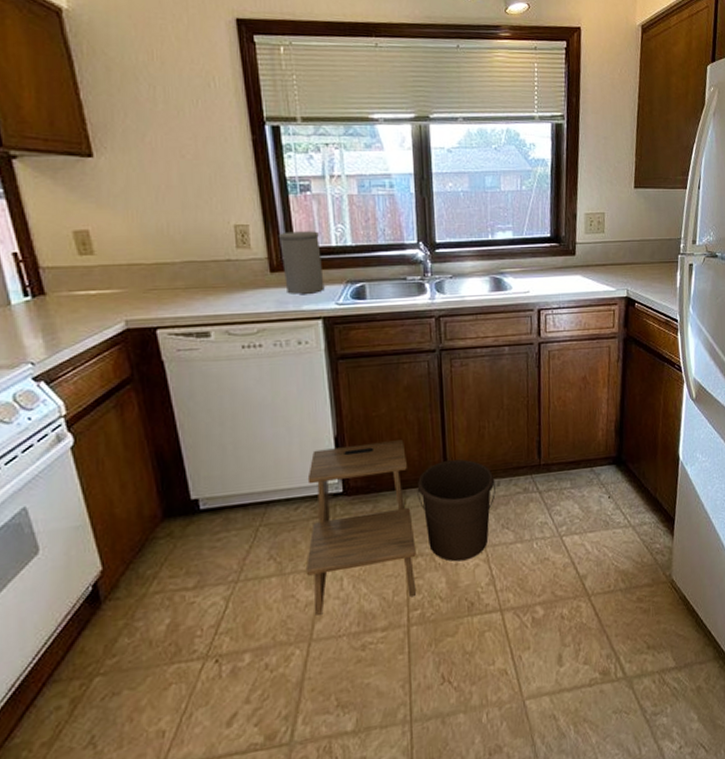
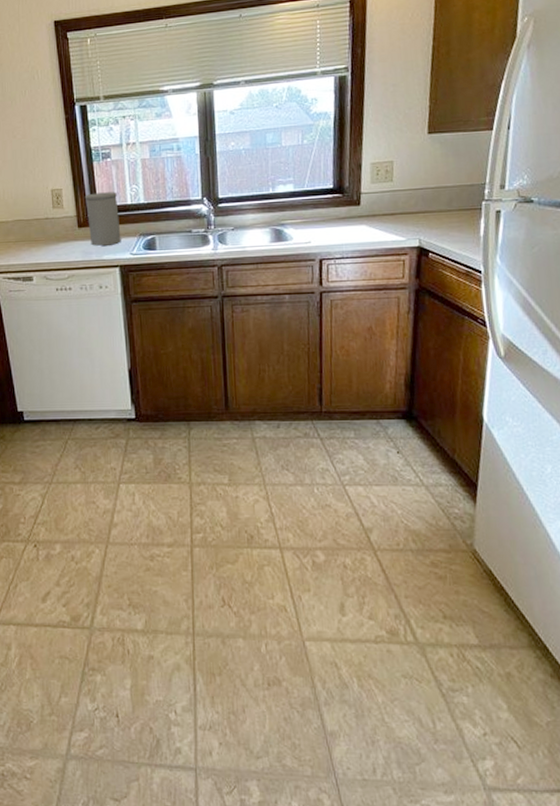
step stool: present [305,440,417,615] -> none [104,376,199,522]
bucket: present [417,459,496,562] -> none [200,399,275,495]

